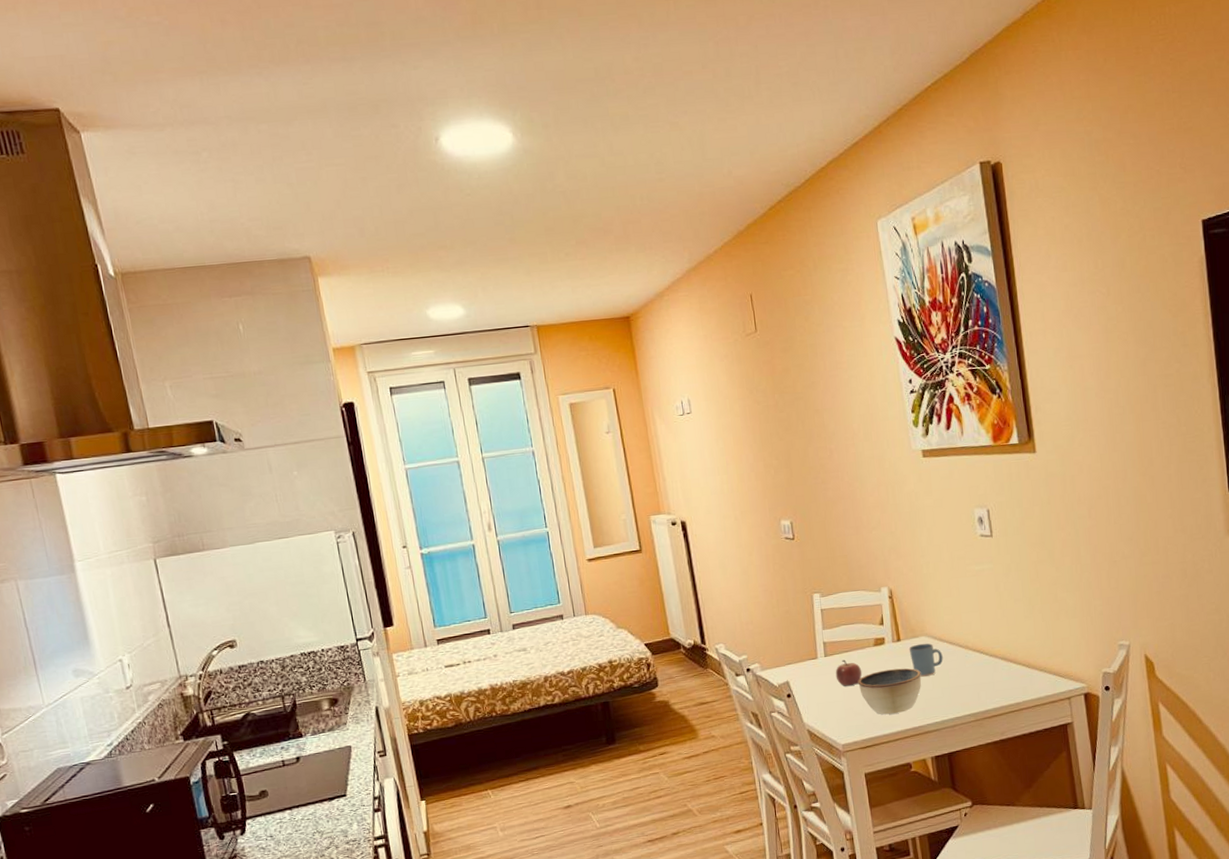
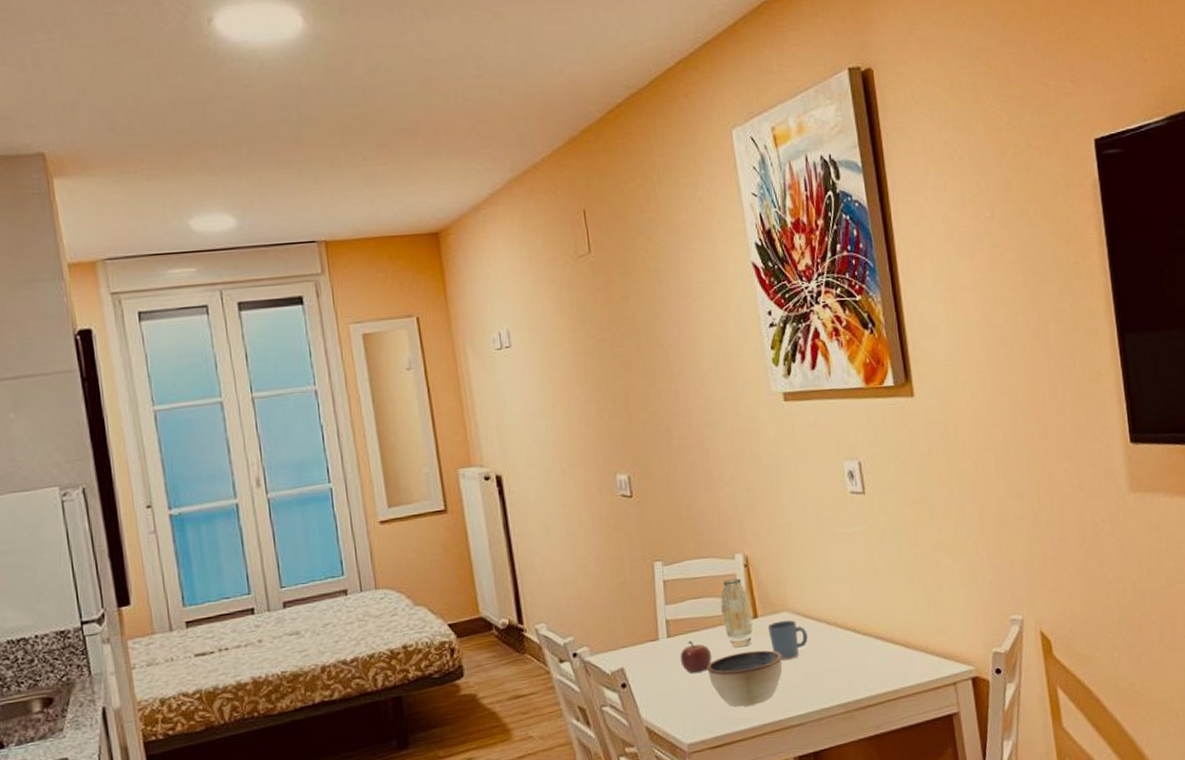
vase: none [869,608,897,666] -> present [720,578,753,648]

